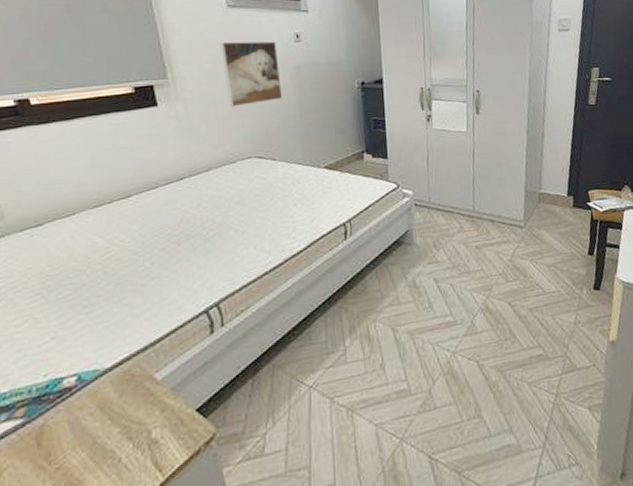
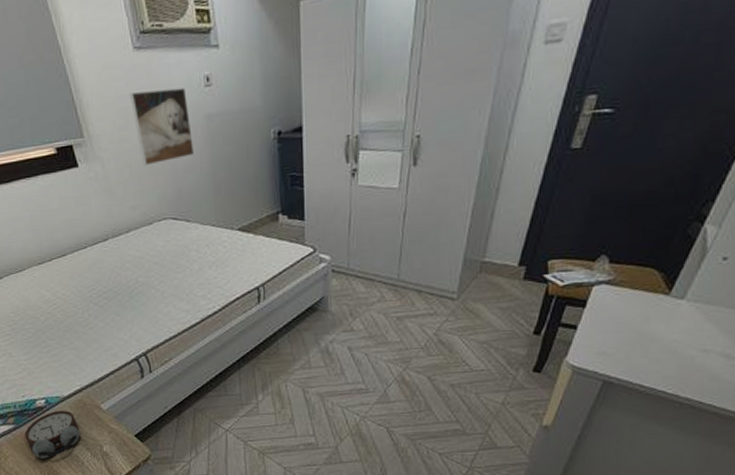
alarm clock: none [38,387,121,464] -> present [25,410,80,459]

